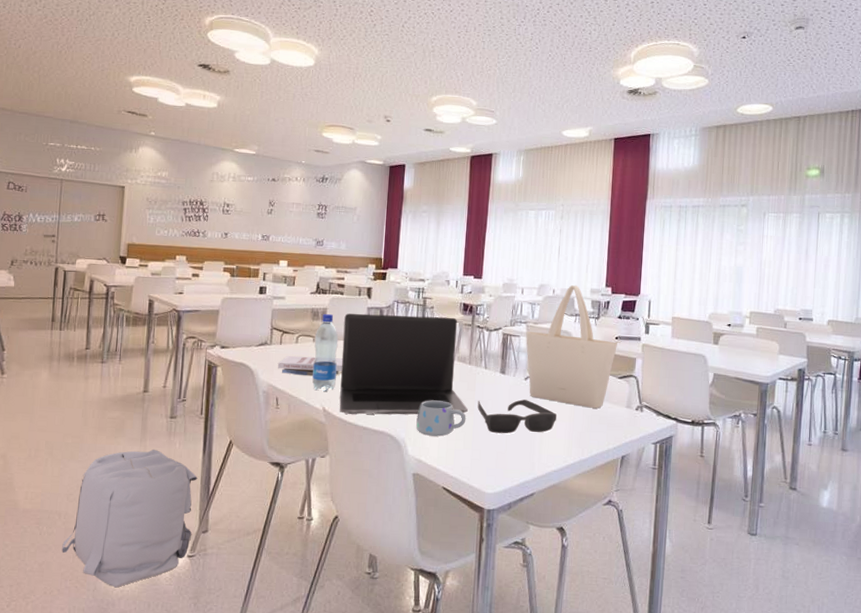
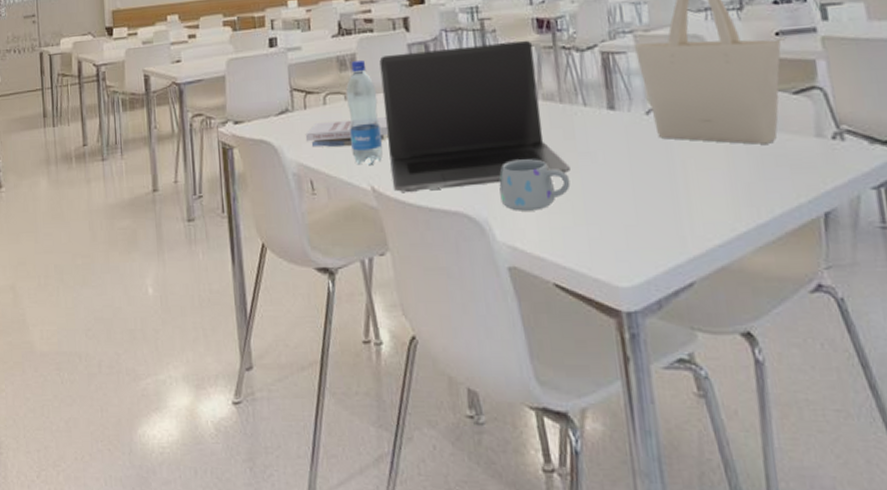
backpack: present [62,450,198,588] -> none [87,264,233,449]
glasses: present [477,399,557,434] -> none [582,143,707,198]

